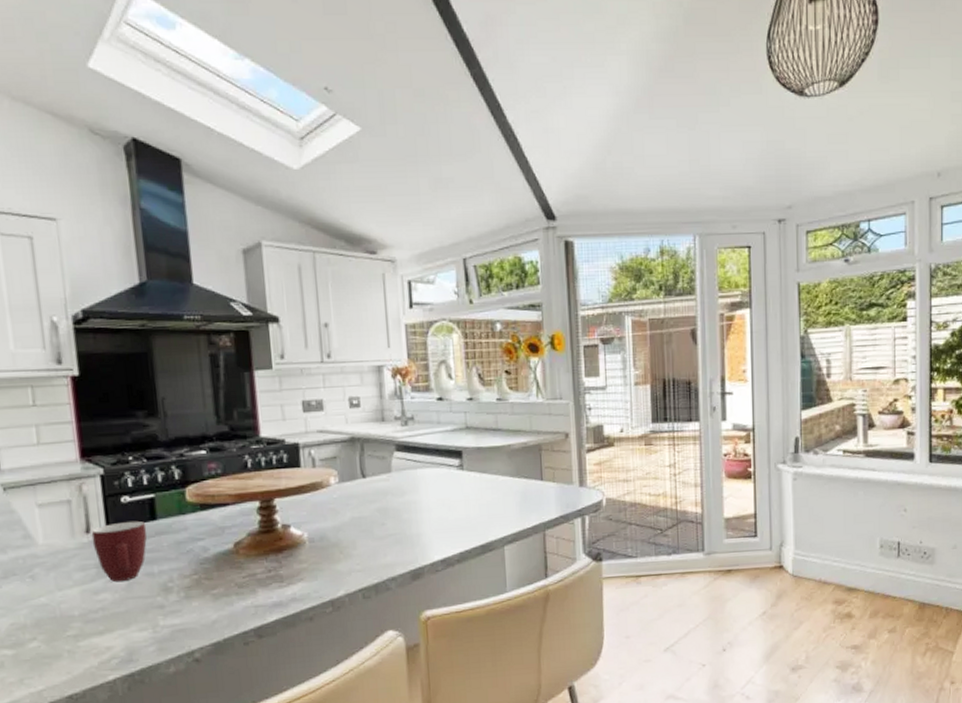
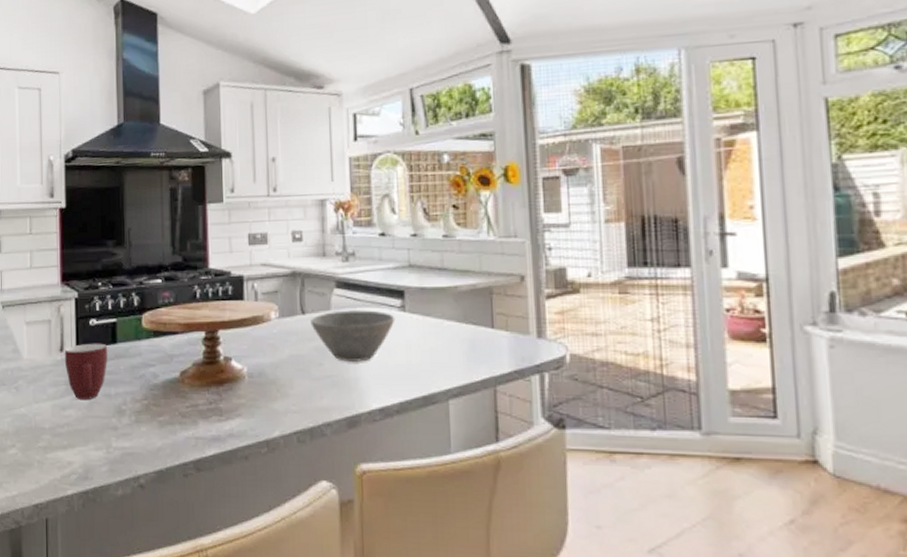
bowl: none [371,470,454,520] -> present [310,310,395,362]

